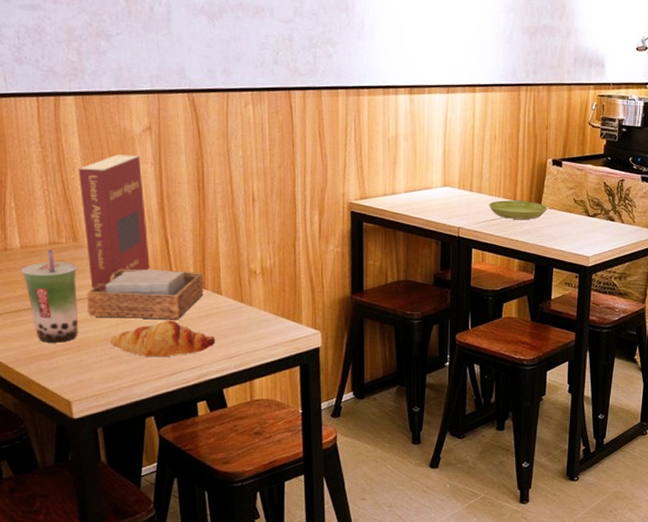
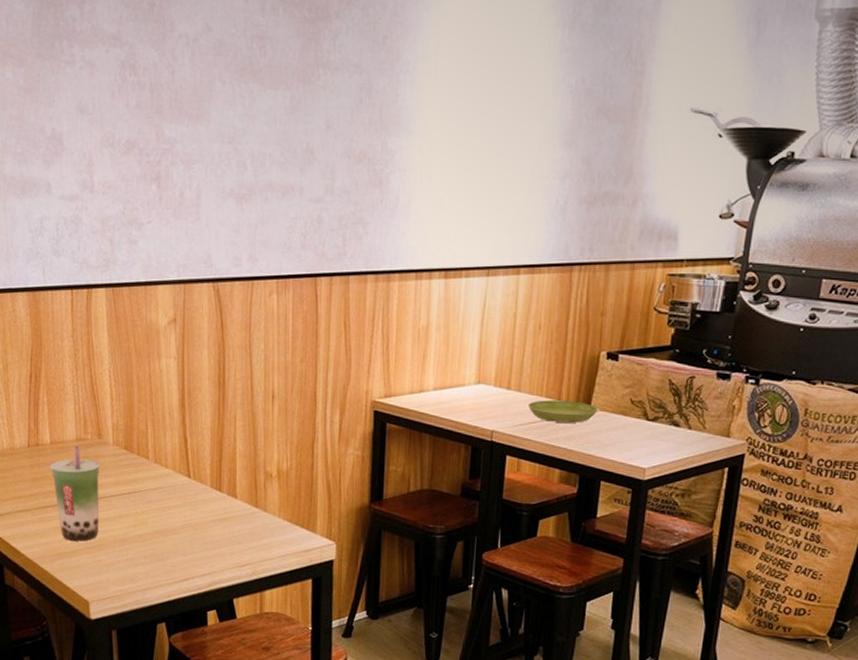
book: present [78,154,150,292] -> none [106,348,169,491]
napkin holder: present [87,269,204,320] -> none [108,468,219,523]
croissant: present [109,319,216,358] -> none [127,521,229,562]

